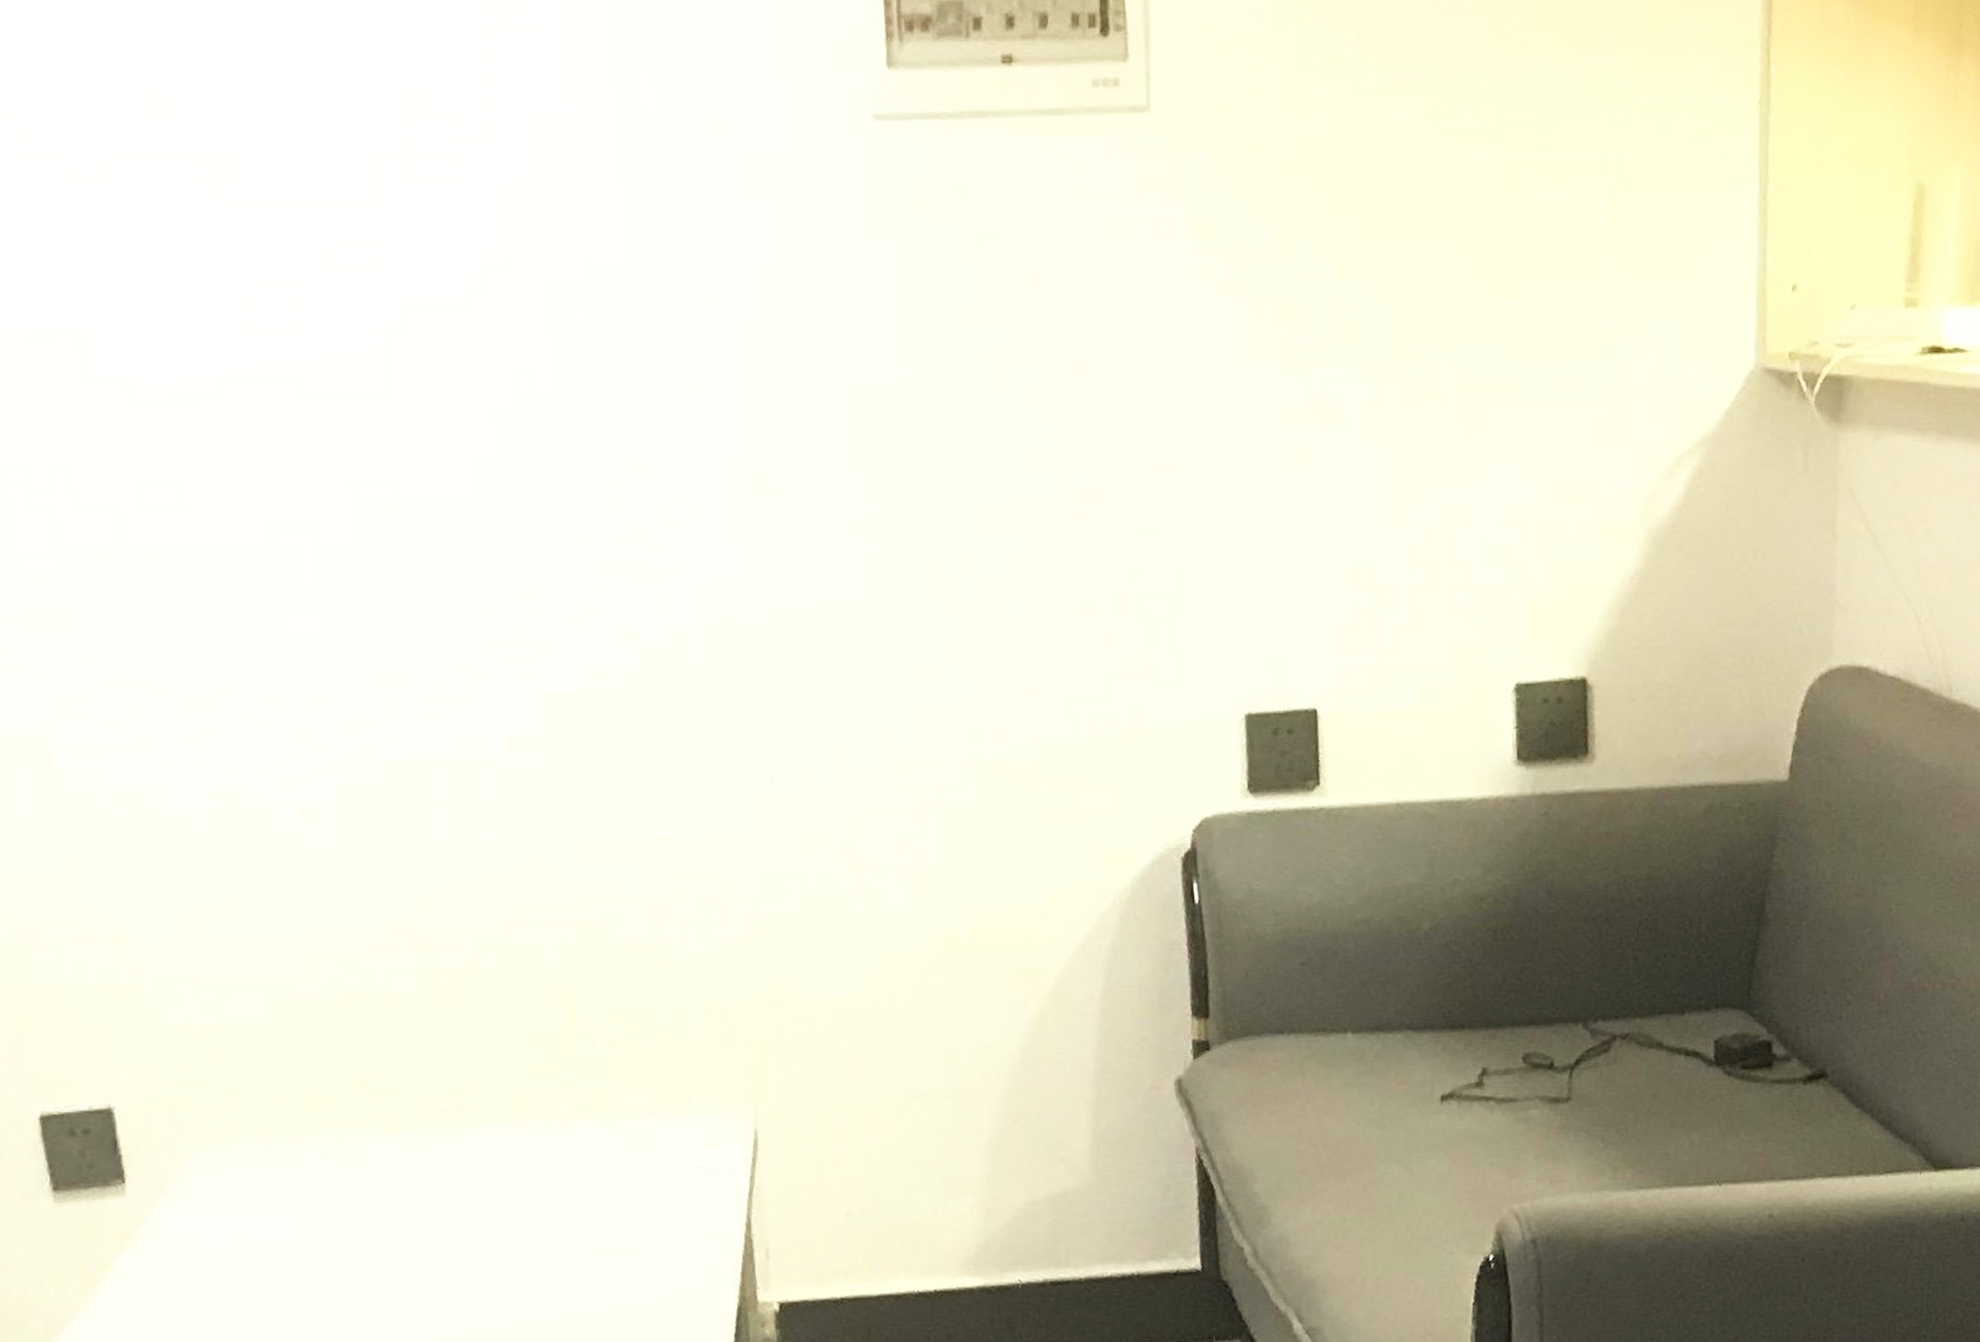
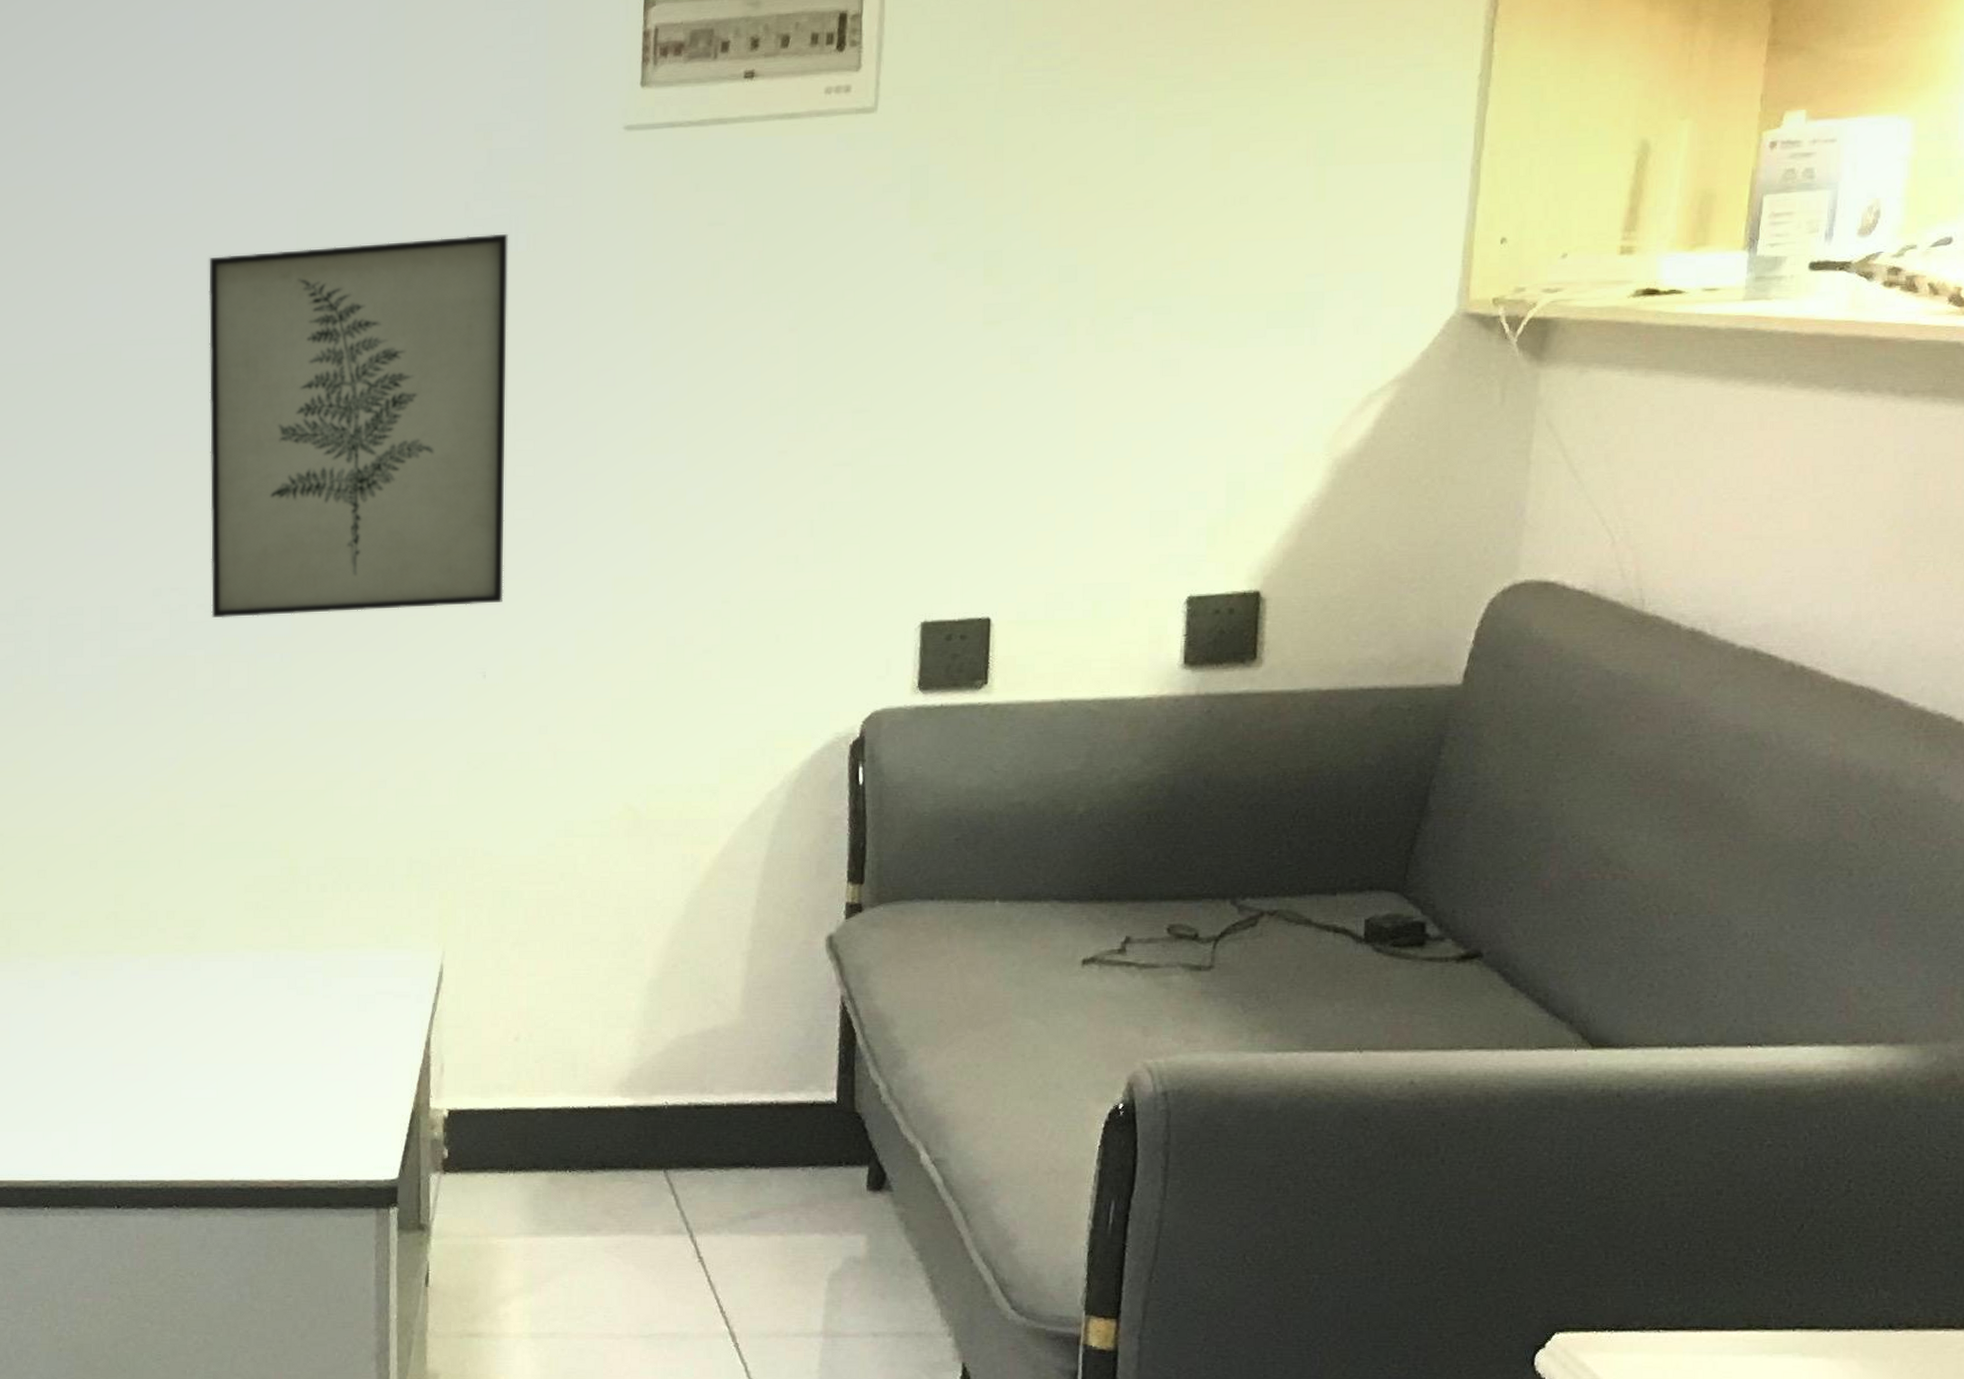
wall art: none [398,241,786,714] -> present [209,234,508,618]

